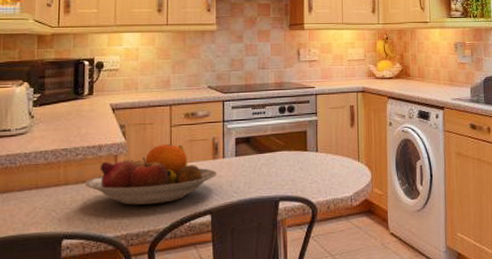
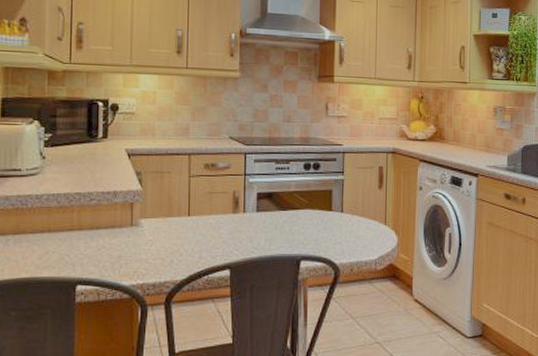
fruit bowl: present [84,143,216,205] -> none [99,194,236,255]

